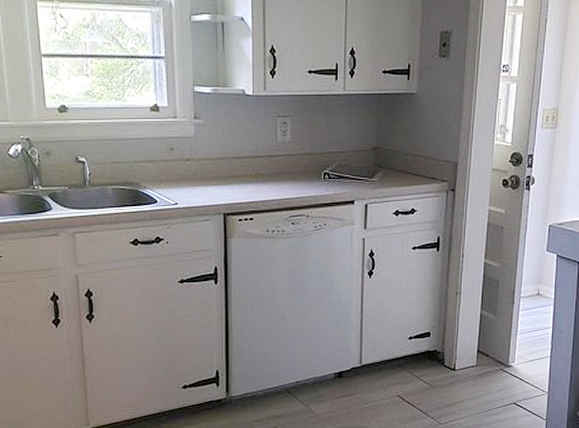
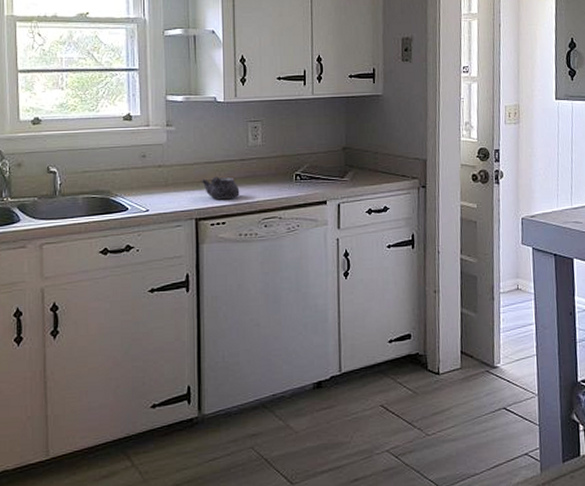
teapot: none [229,172,268,196] -> present [201,177,240,200]

